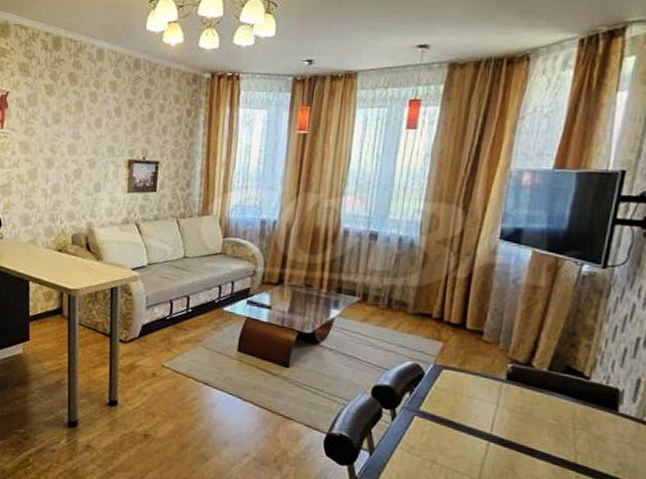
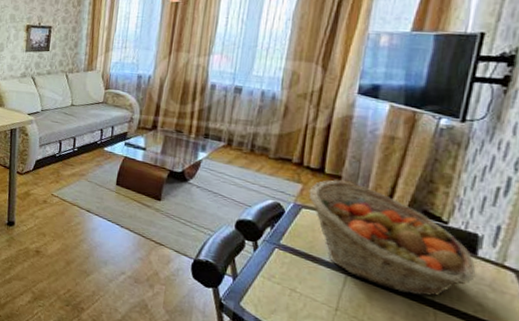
fruit basket: none [449,336,617,459] -> present [308,180,476,296]

